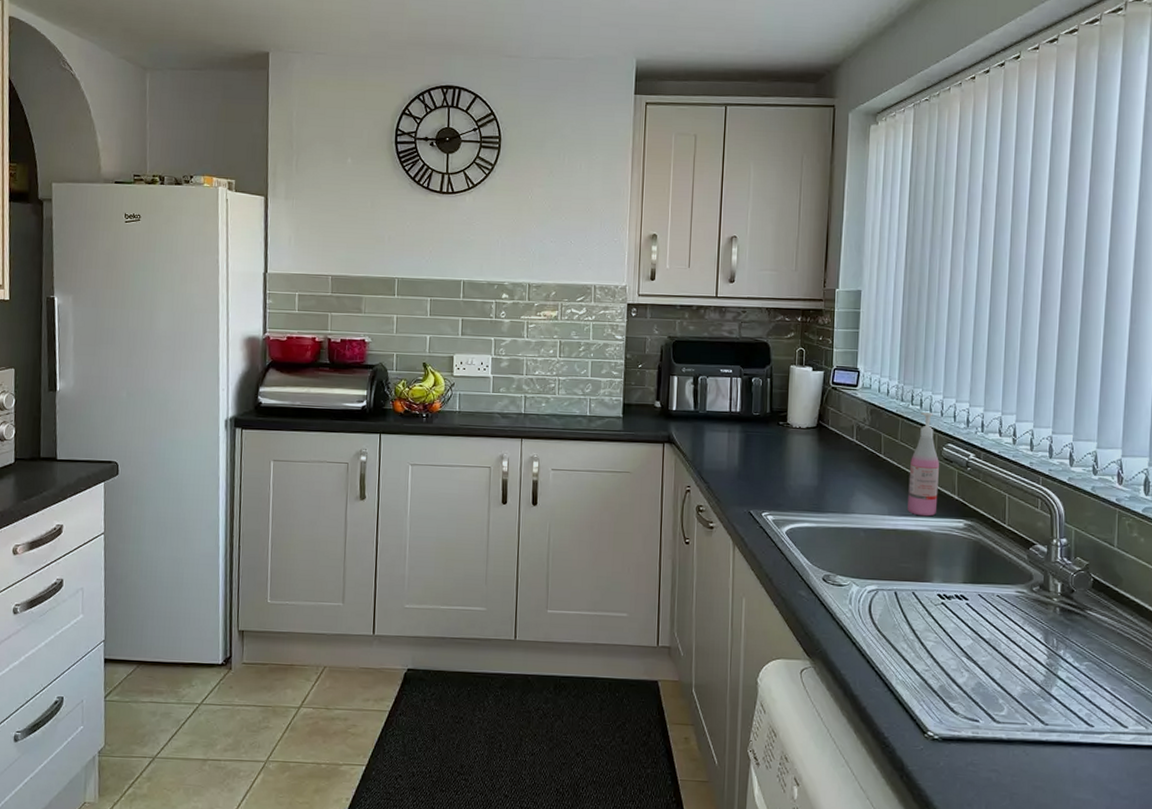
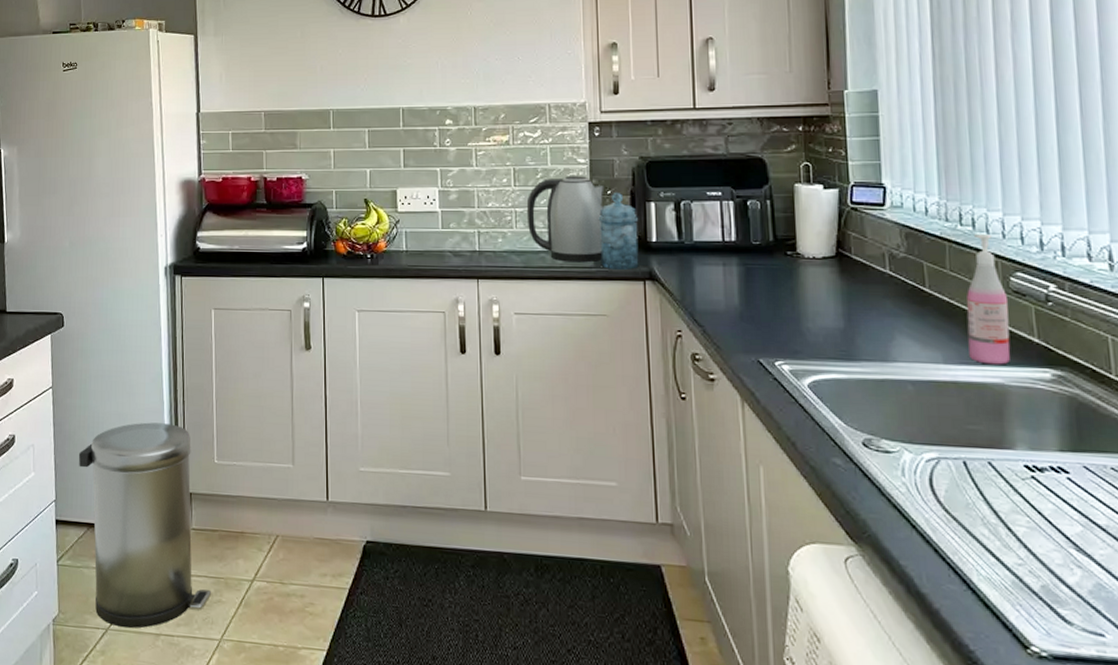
pedal bin: none [129,566,260,755] -> present [78,422,212,628]
kettle: none [568,349,637,426] -> present [526,175,604,263]
canister: none [628,366,663,434] -> present [598,192,639,271]

